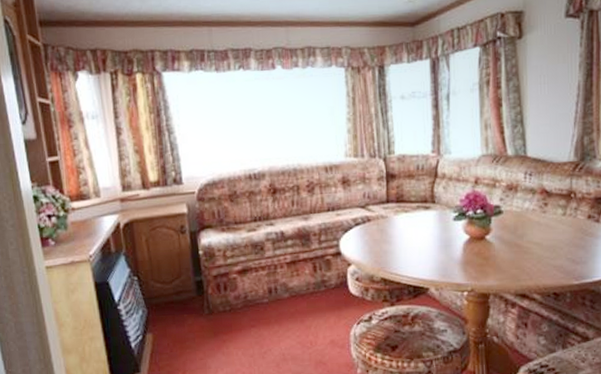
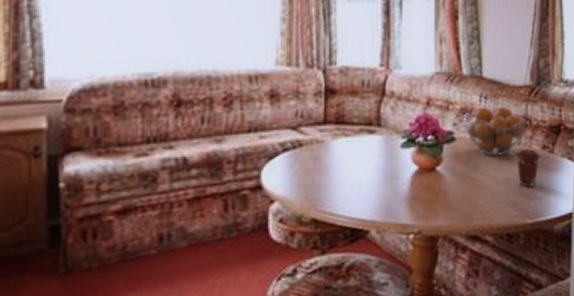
fruit basket: none [509,181,571,226] -> present [463,105,526,156]
coffee cup: none [561,219,585,253] -> present [515,149,540,187]

